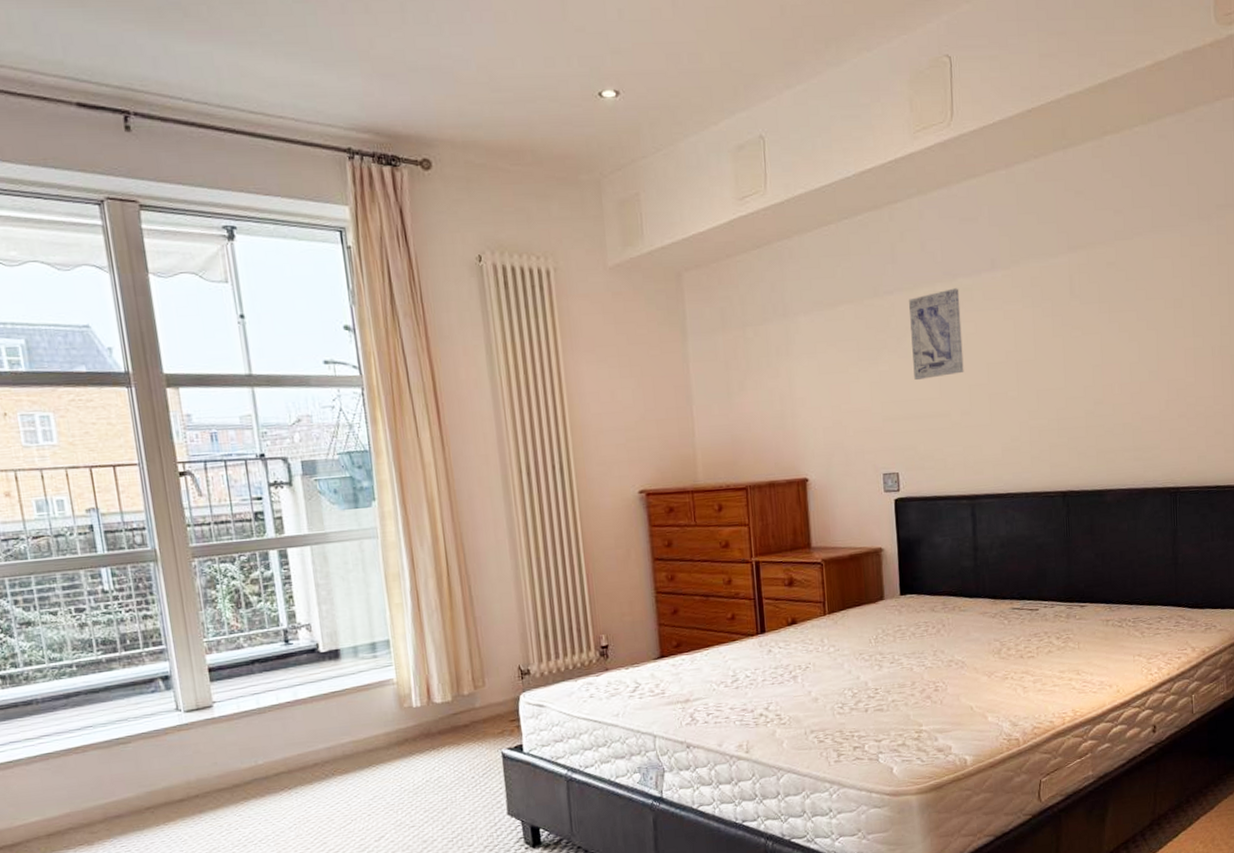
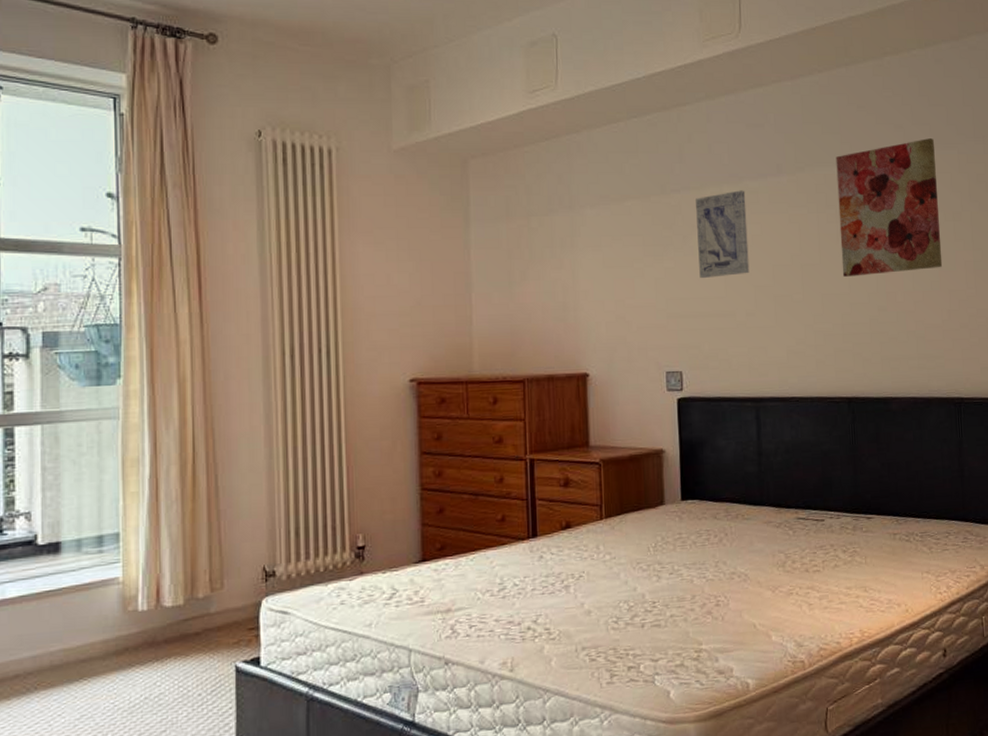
wall art: none [1052,222,1162,371] -> present [835,138,943,277]

